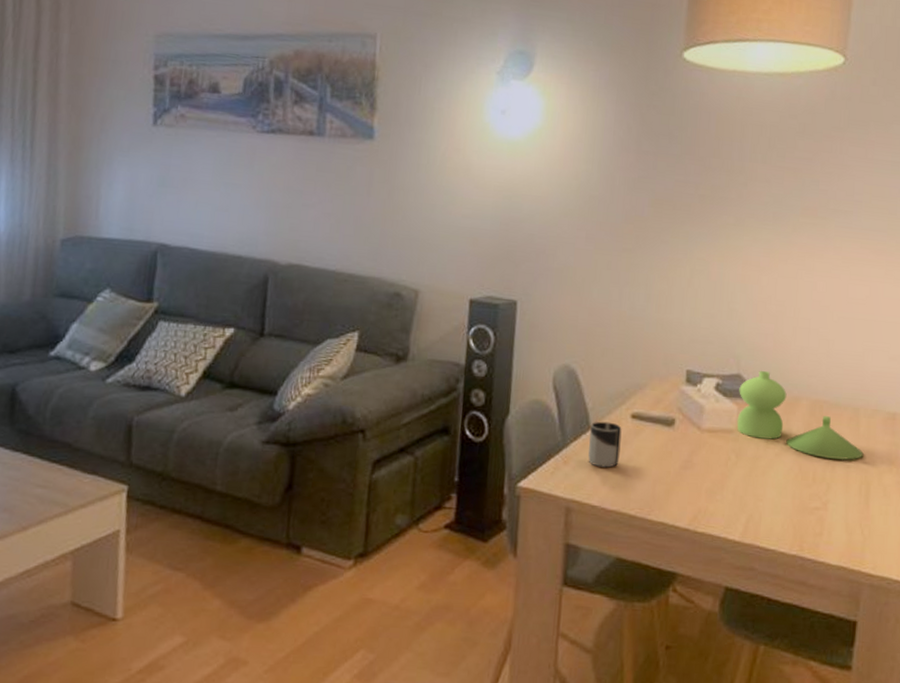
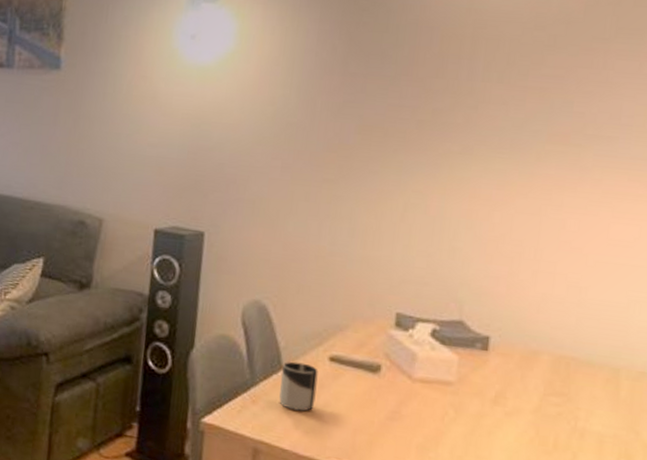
vase: present [737,371,864,461] -> none [457,318,624,428]

